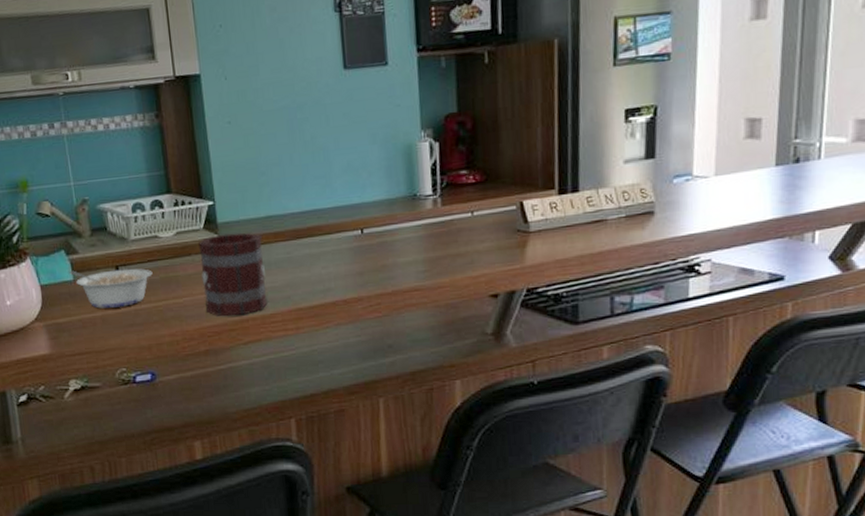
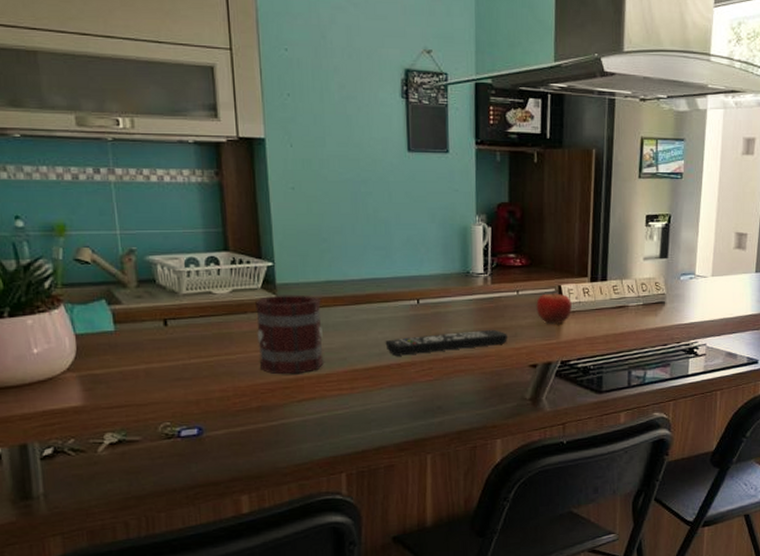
legume: present [69,268,153,309] -> none [110,321,205,361]
remote control: none [329,256,463,292] -> present [385,329,507,356]
fruit: none [494,208,537,247] -> present [536,290,572,324]

